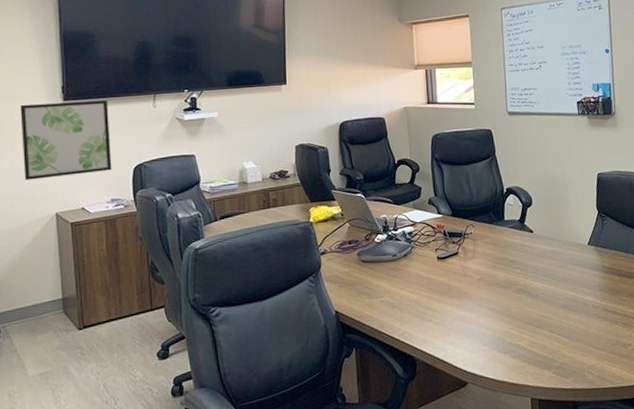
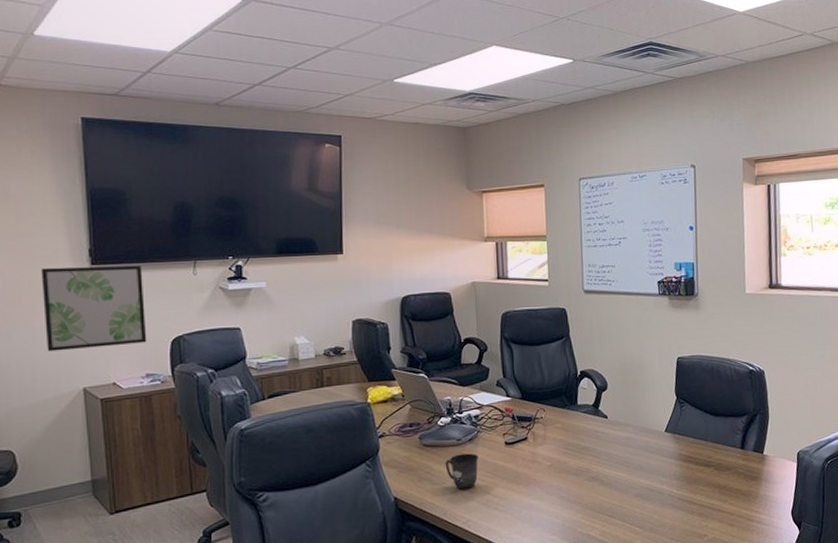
mug: none [382,268,413,303] -> present [445,453,478,490]

